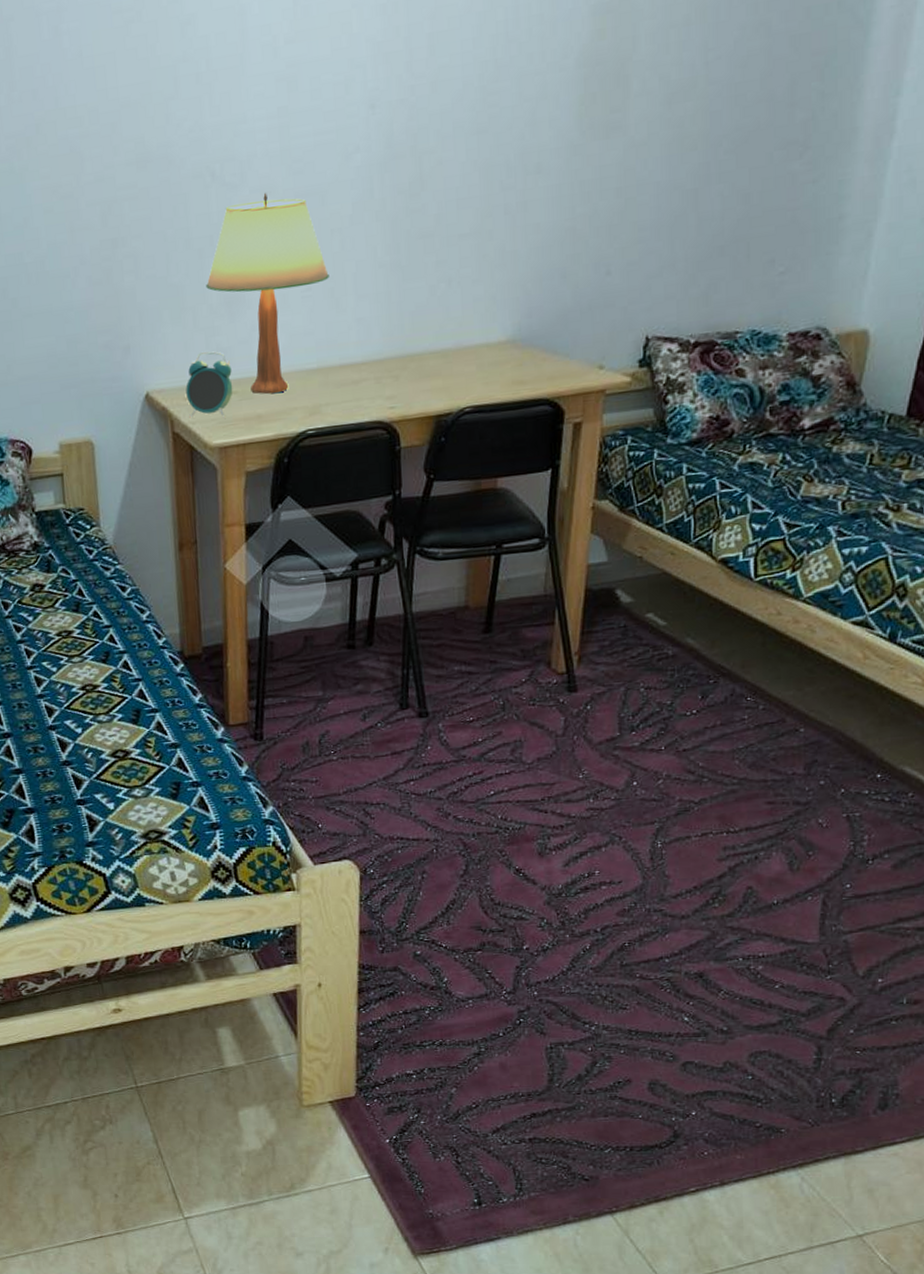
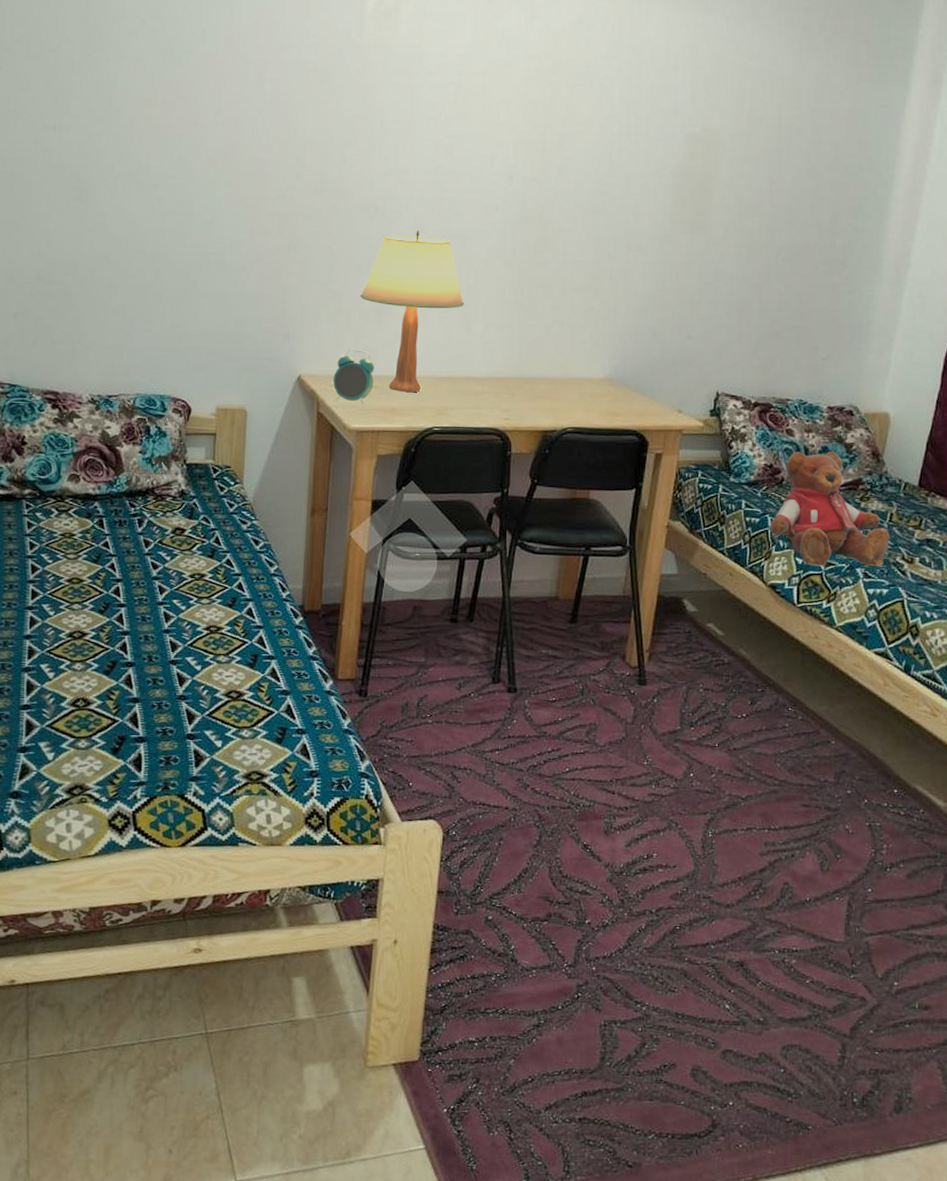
teddy bear: none [719,389,871,531] -> present [770,452,891,566]

